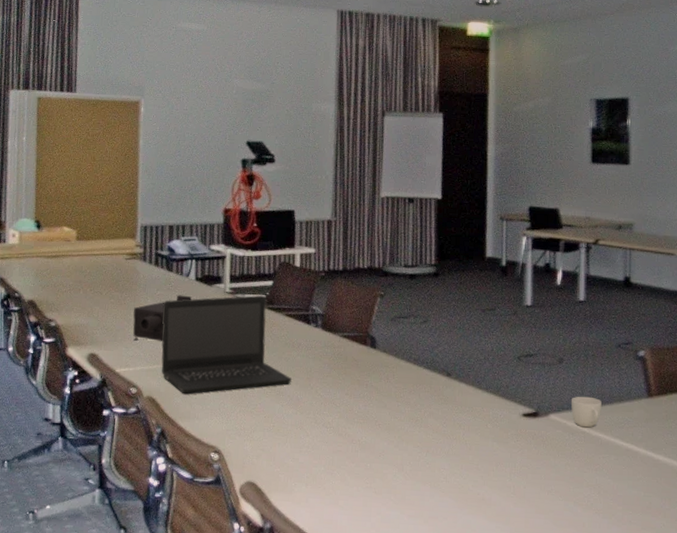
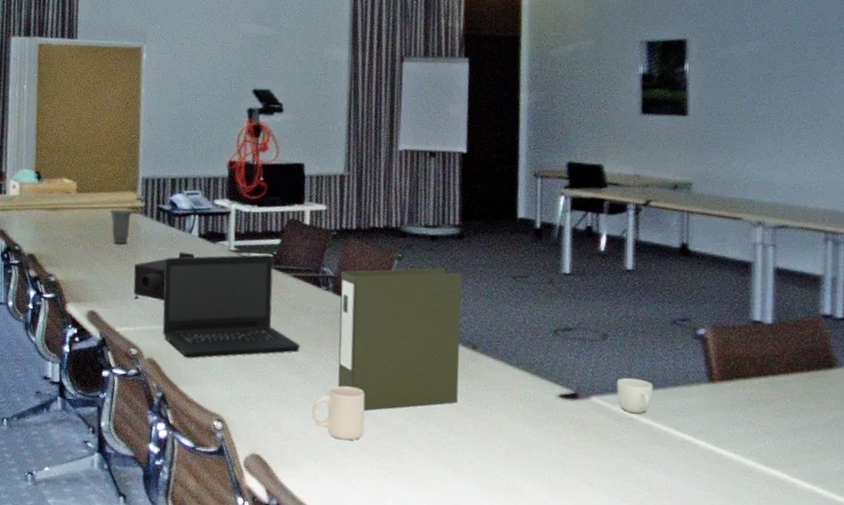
cup: none [109,256,132,289] -> present [110,209,133,245]
cup: none [302,415,352,465] -> present [311,386,366,441]
binder: none [326,303,437,436] -> present [338,267,462,410]

